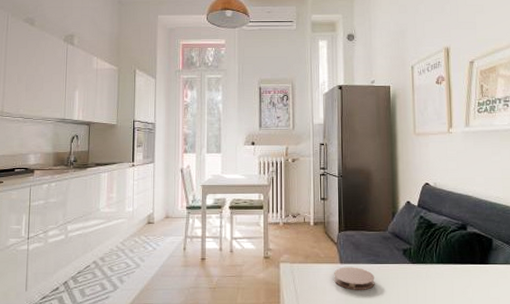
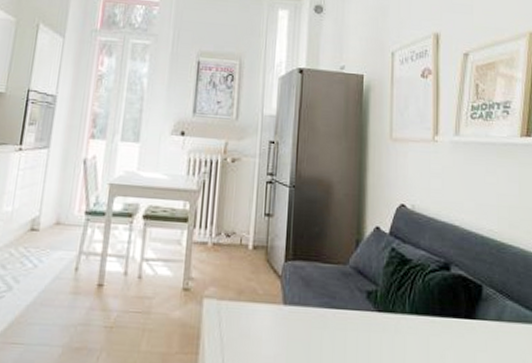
coaster: present [334,267,375,290] -> none [274,309,328,344]

